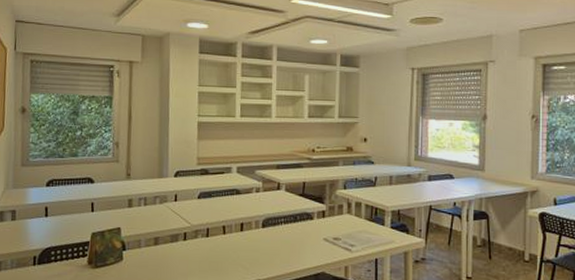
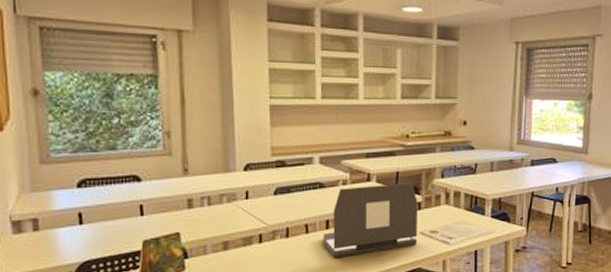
laptop: none [237,192,322,258] -> present [323,182,418,259]

